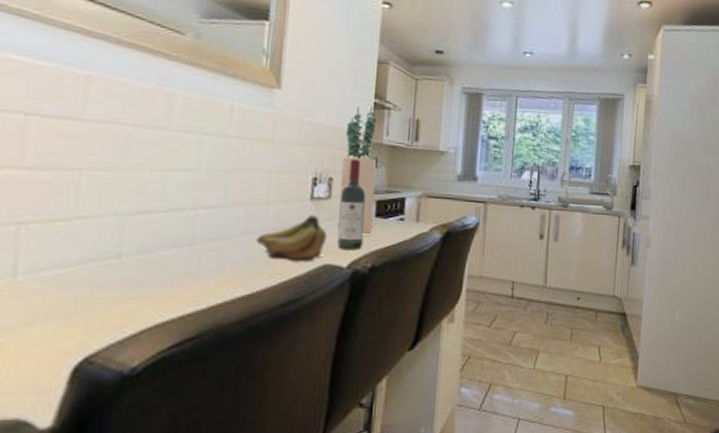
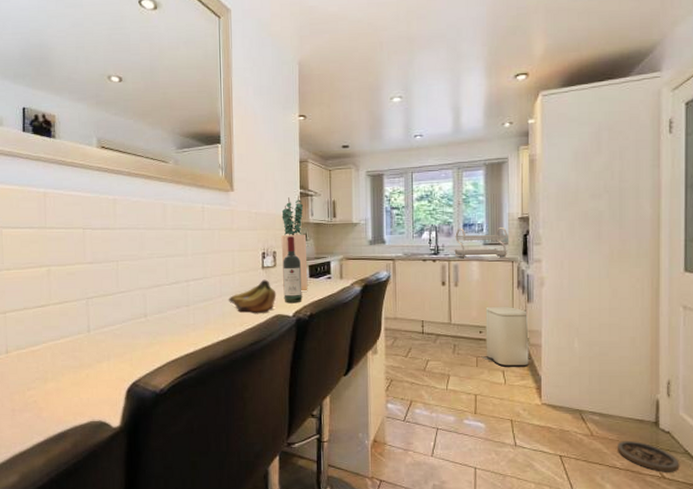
pedal bin: none [576,268,630,342] -> present [481,306,529,367]

